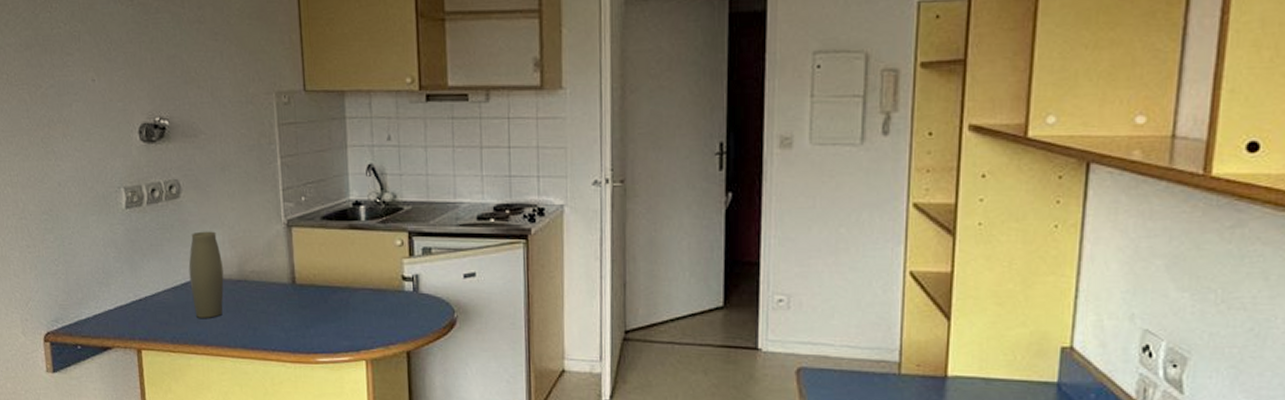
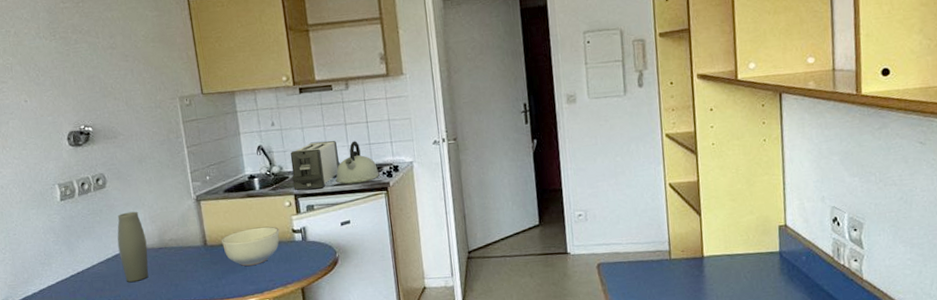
bowl: none [314,268,386,316] -> present [222,226,280,267]
toaster: none [407,166,470,229] -> present [290,140,340,191]
kettle: none [462,170,519,226] -> present [335,141,380,184]

